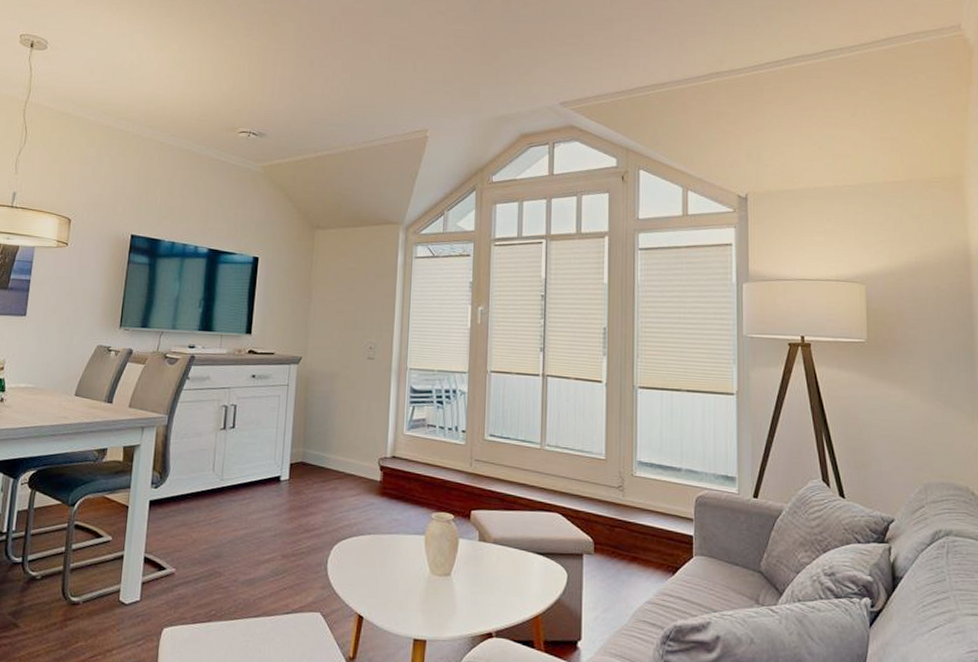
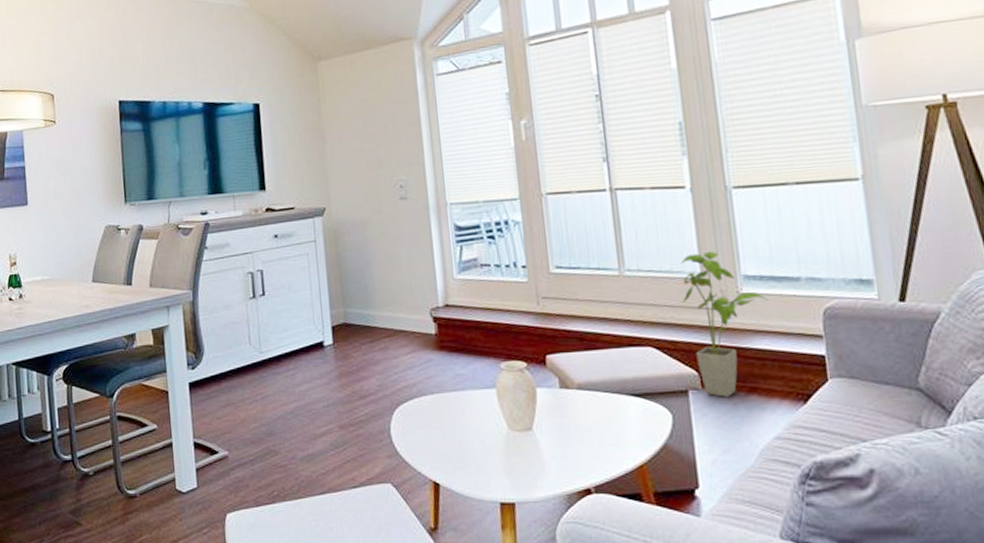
house plant: none [588,437,655,563] -> present [681,251,768,397]

